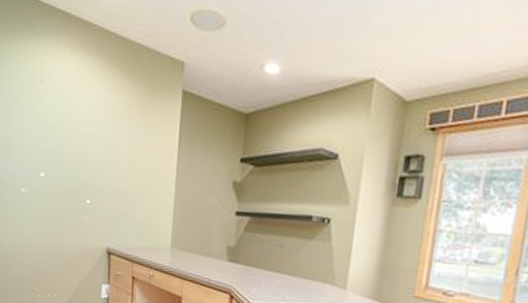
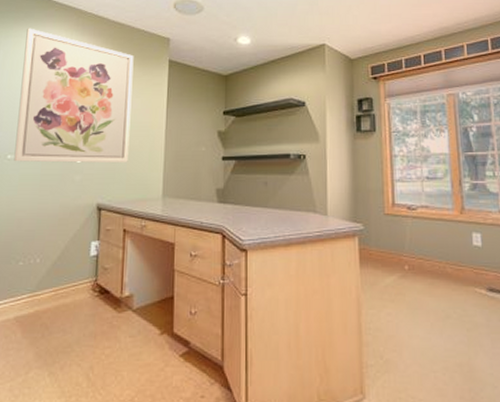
wall art: none [27,42,144,208] -> present [14,28,134,163]

